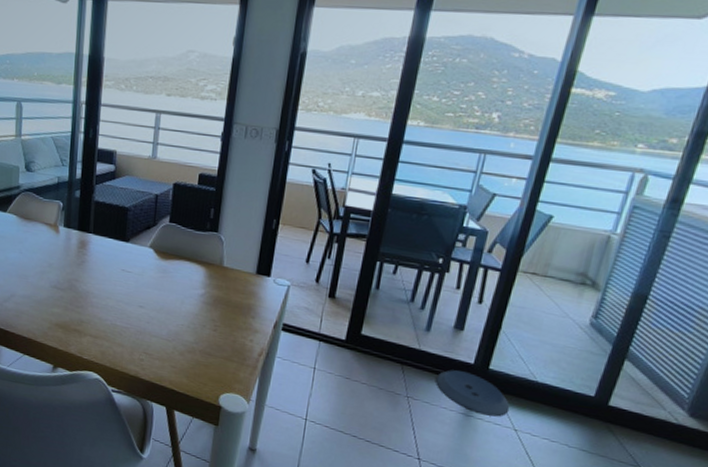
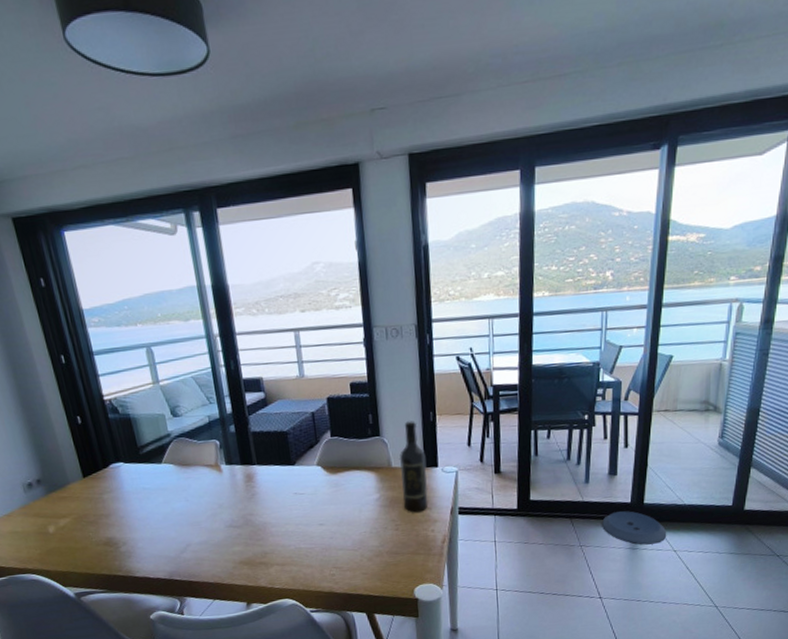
wine bottle: none [226,224,260,319] -> present [399,421,429,513]

